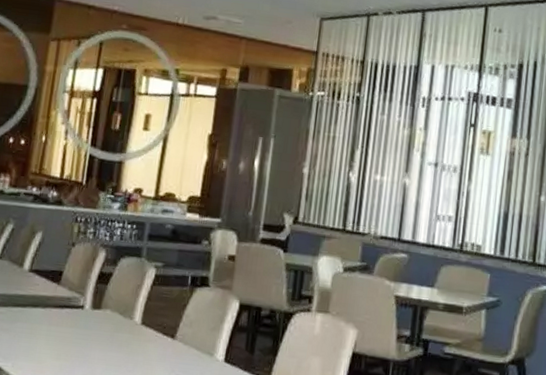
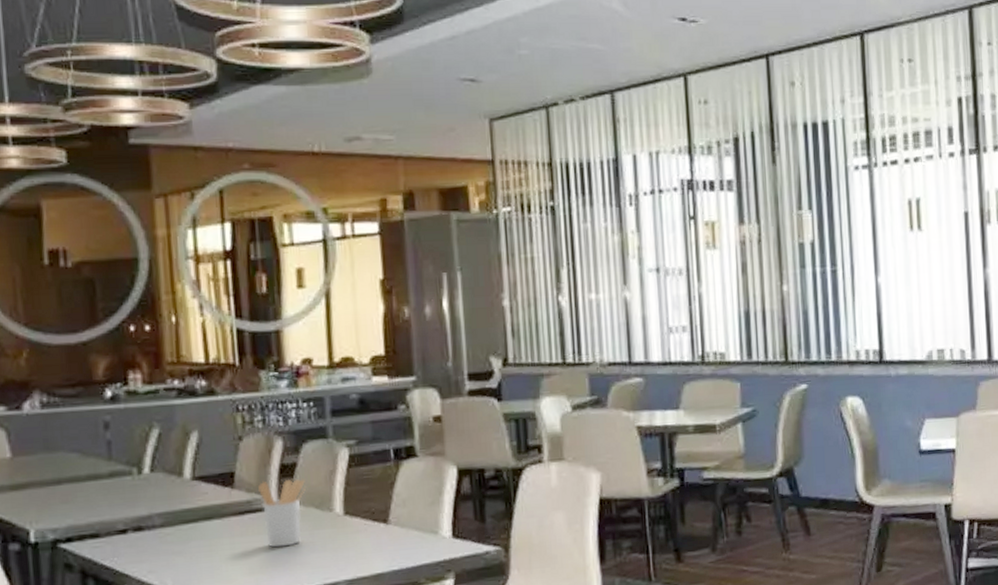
utensil holder: none [76,283,116,342] -> present [258,479,306,548]

